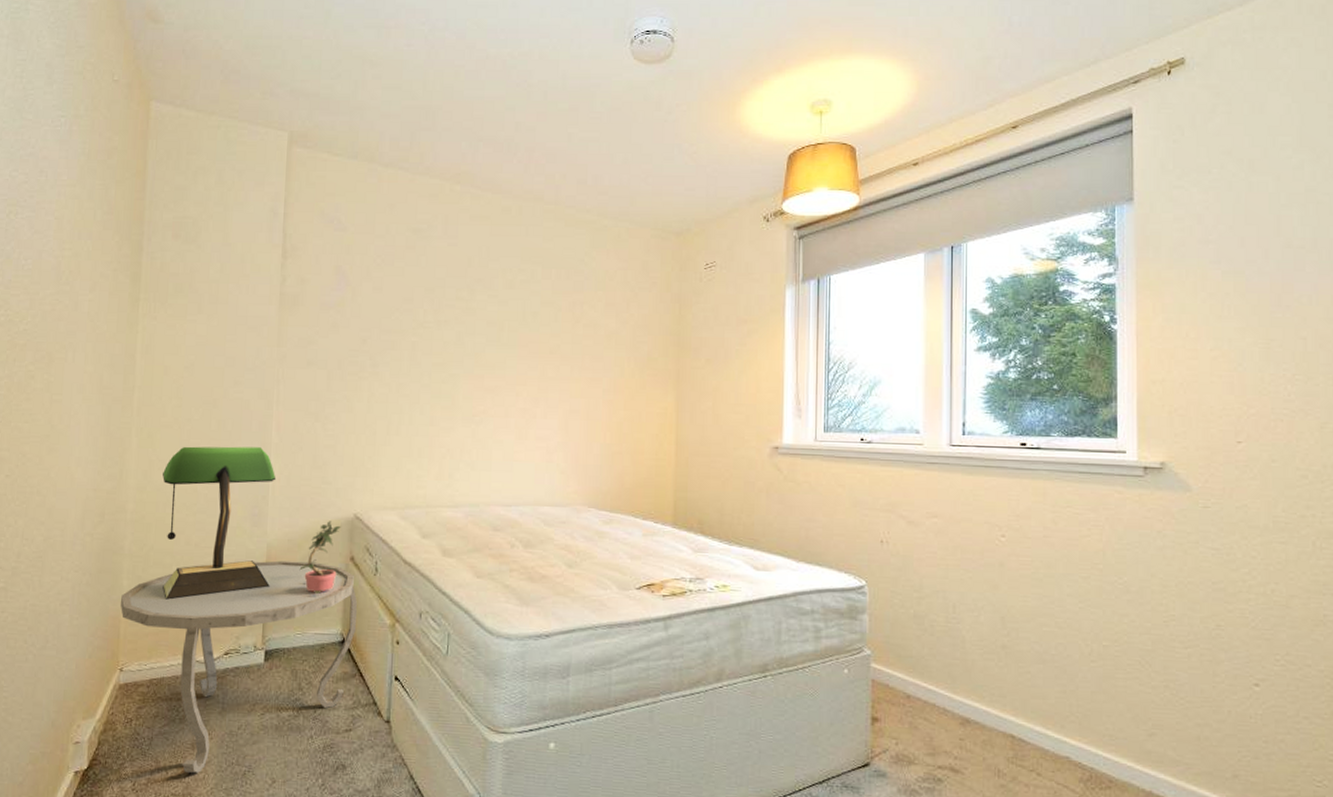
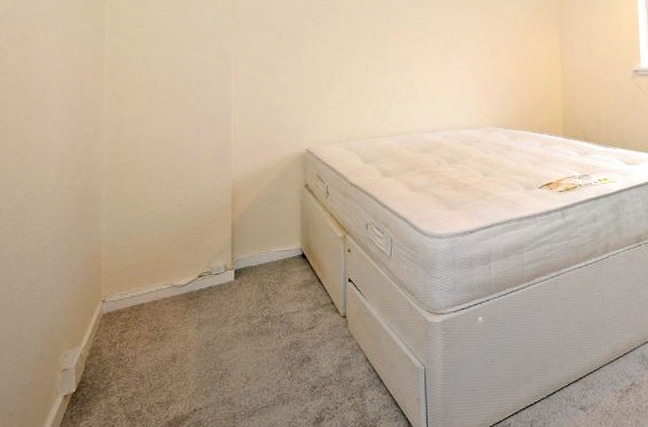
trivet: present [121,560,357,774] -> none [101,191,313,383]
table lamp: present [163,446,276,600] -> none [134,100,237,236]
potted plant: present [299,521,341,595] -> none [261,156,295,219]

